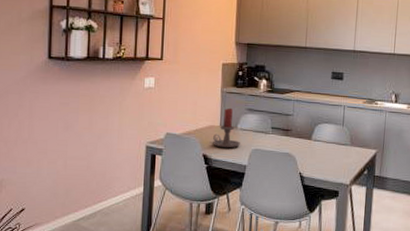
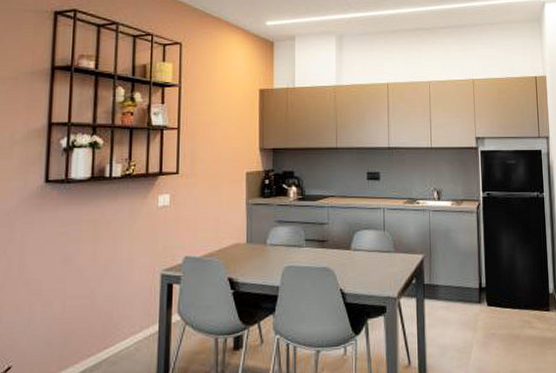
candle holder: present [213,107,240,148] -> none [239,221,271,269]

